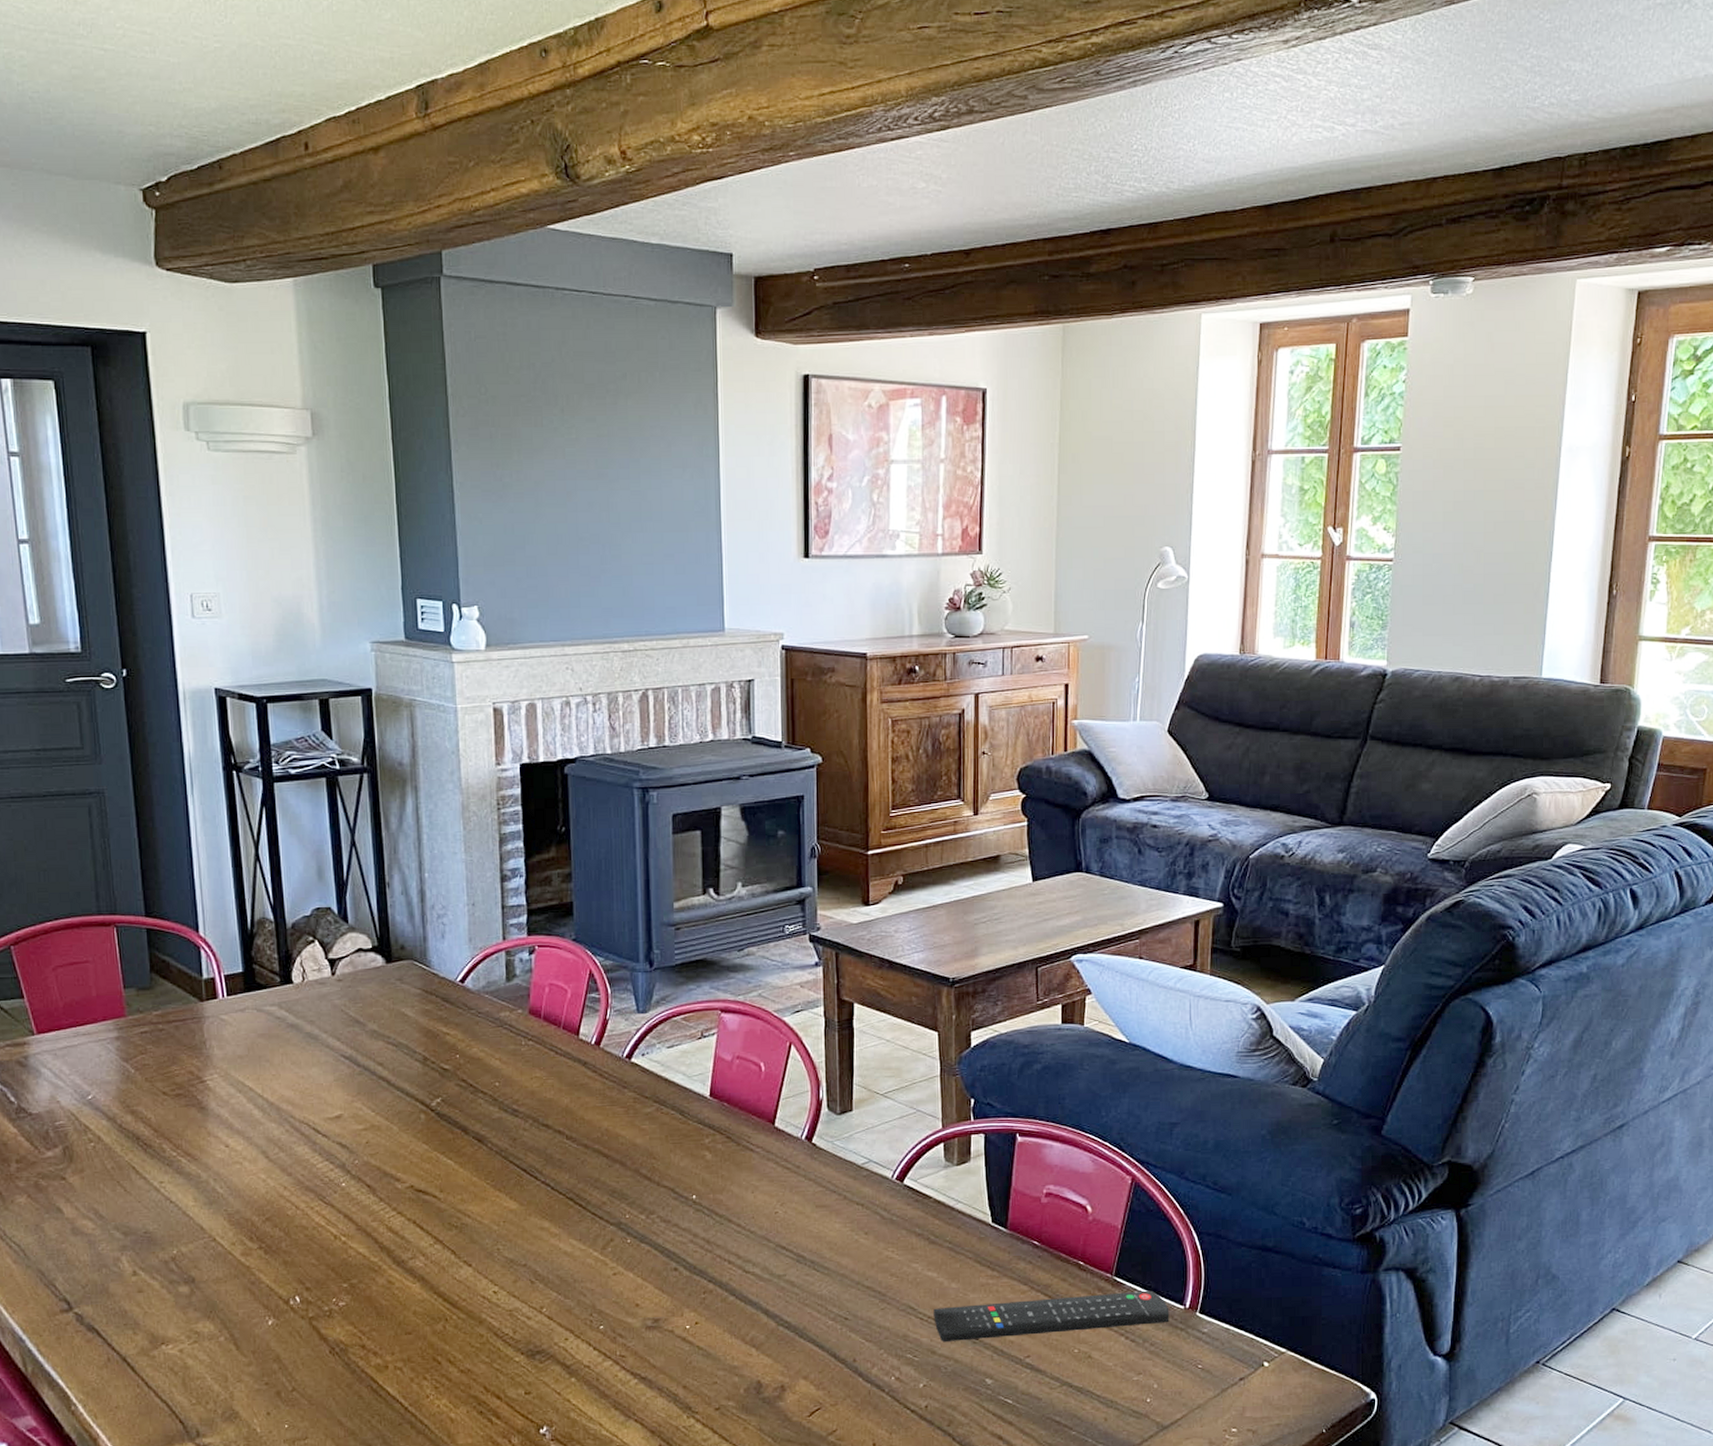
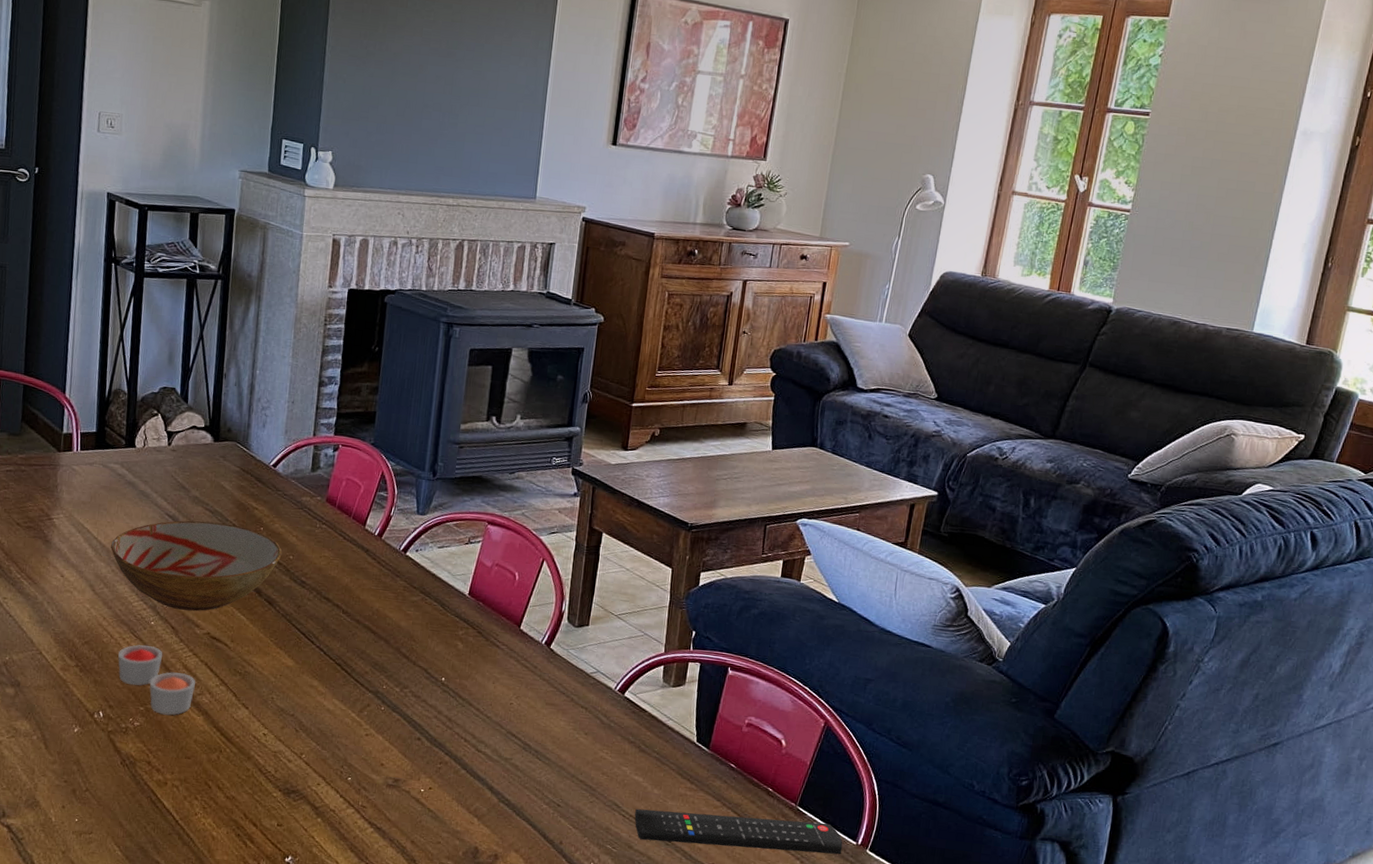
bowl: none [280,1056,486,1164] -> present [111,520,282,612]
candle: none [308,1212,405,1288] -> present [118,645,196,715]

